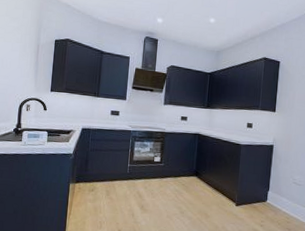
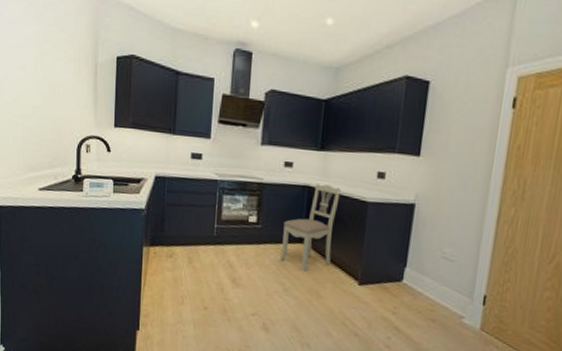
dining chair: none [177,132,222,198] -> present [279,184,341,273]

